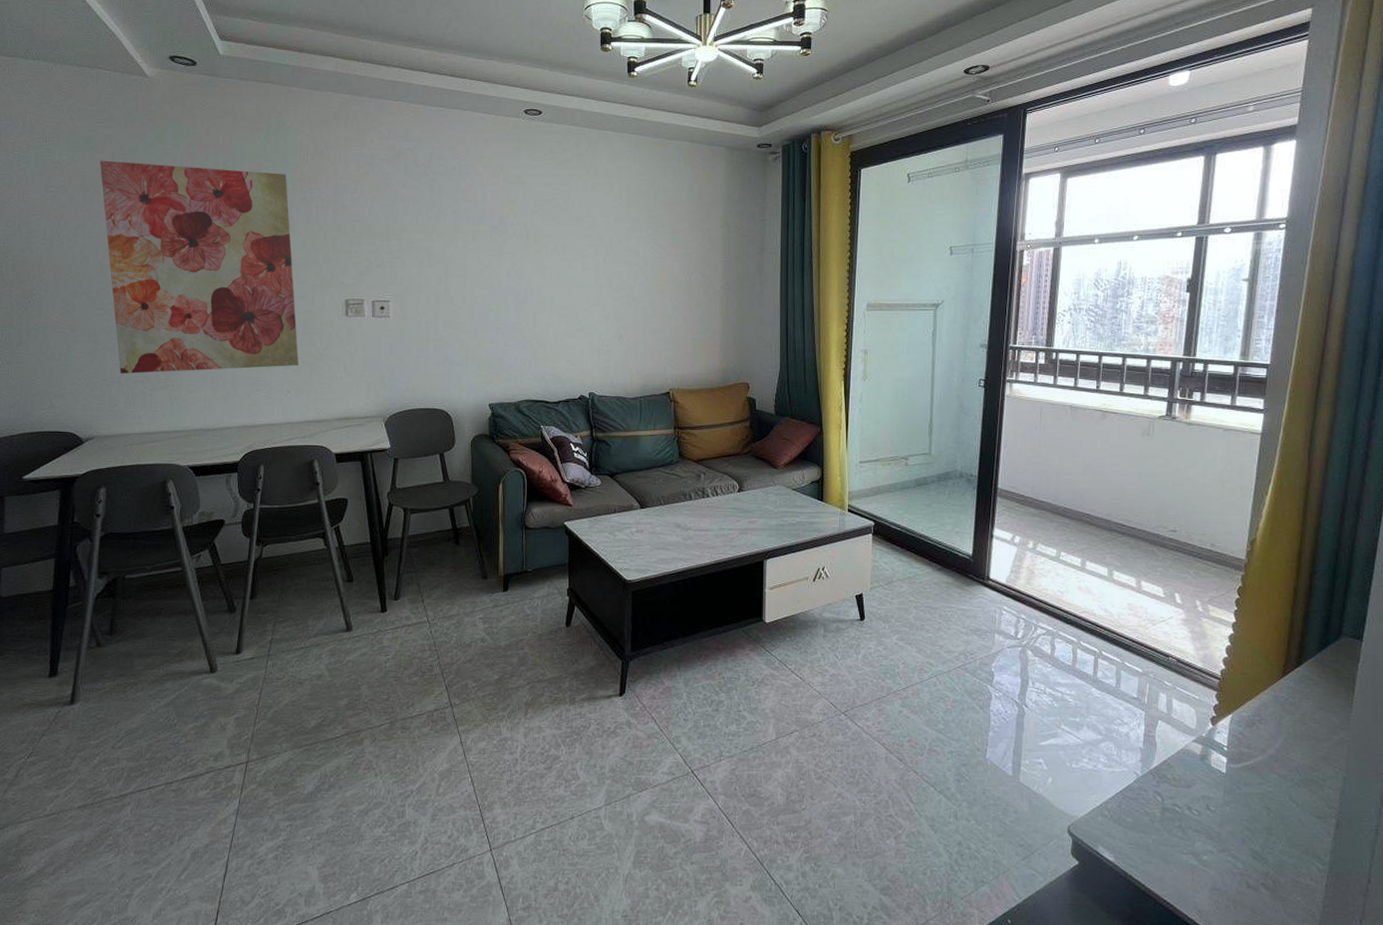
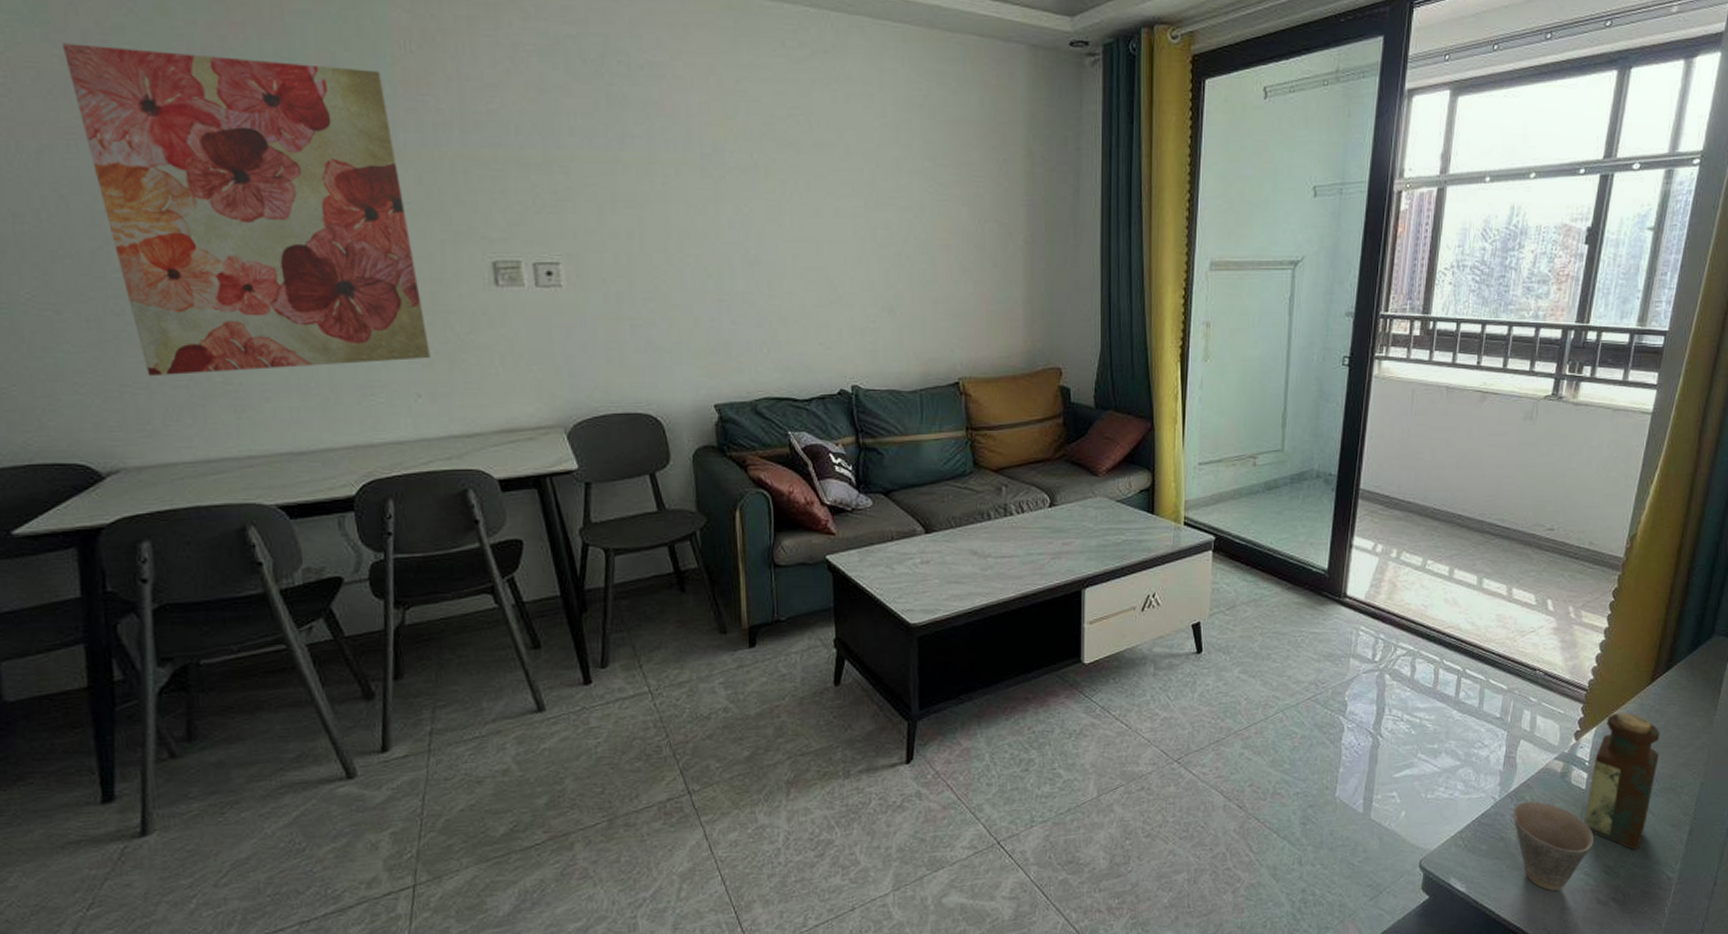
cup: none [1156,780,1238,871] -> present [1513,801,1594,892]
bottle: none [1227,703,1297,837] -> present [1584,713,1660,850]

